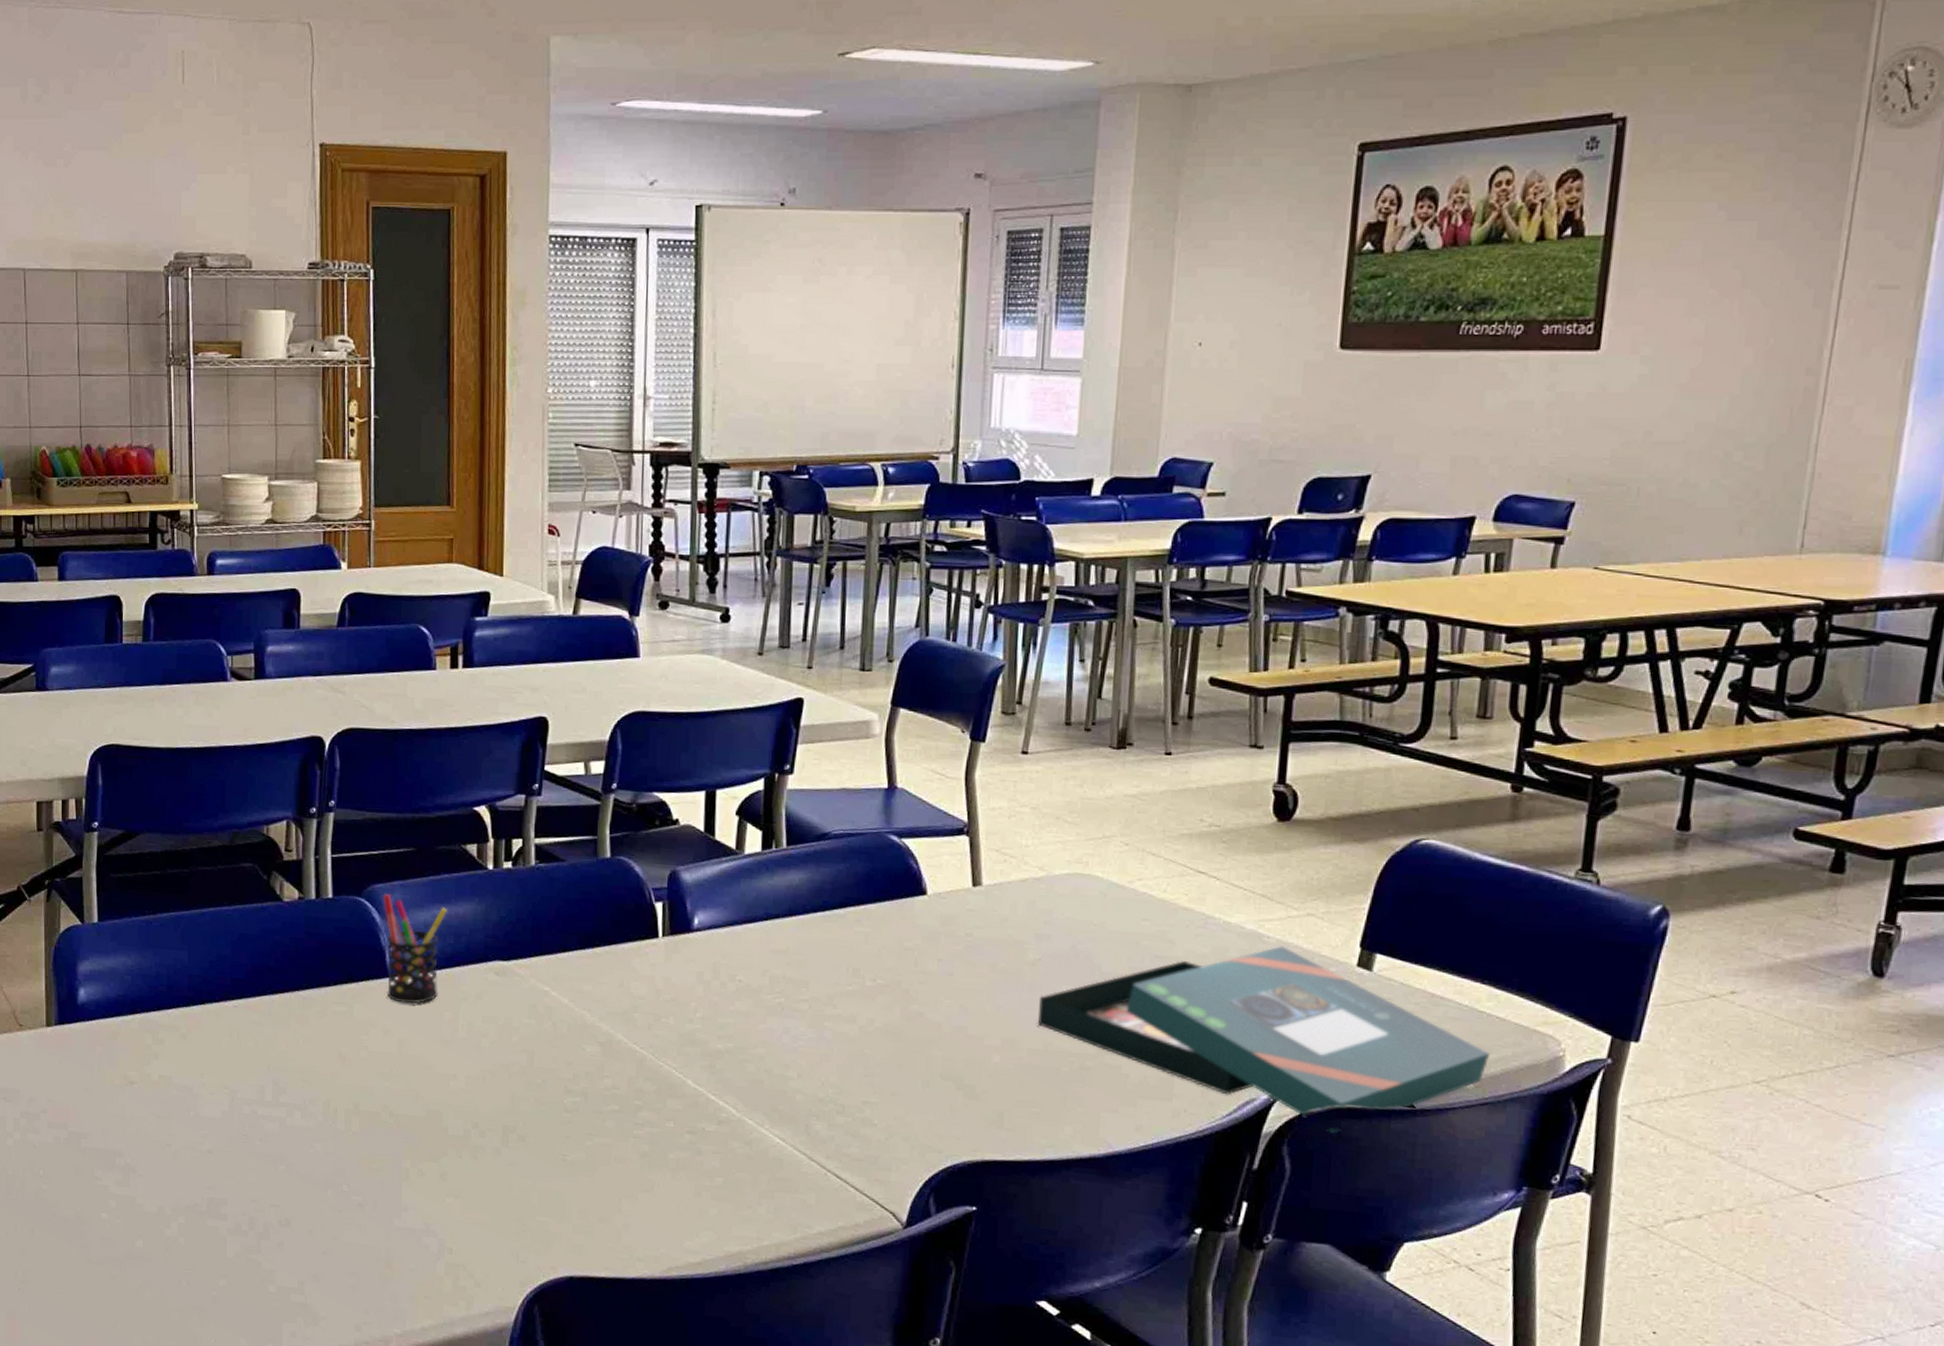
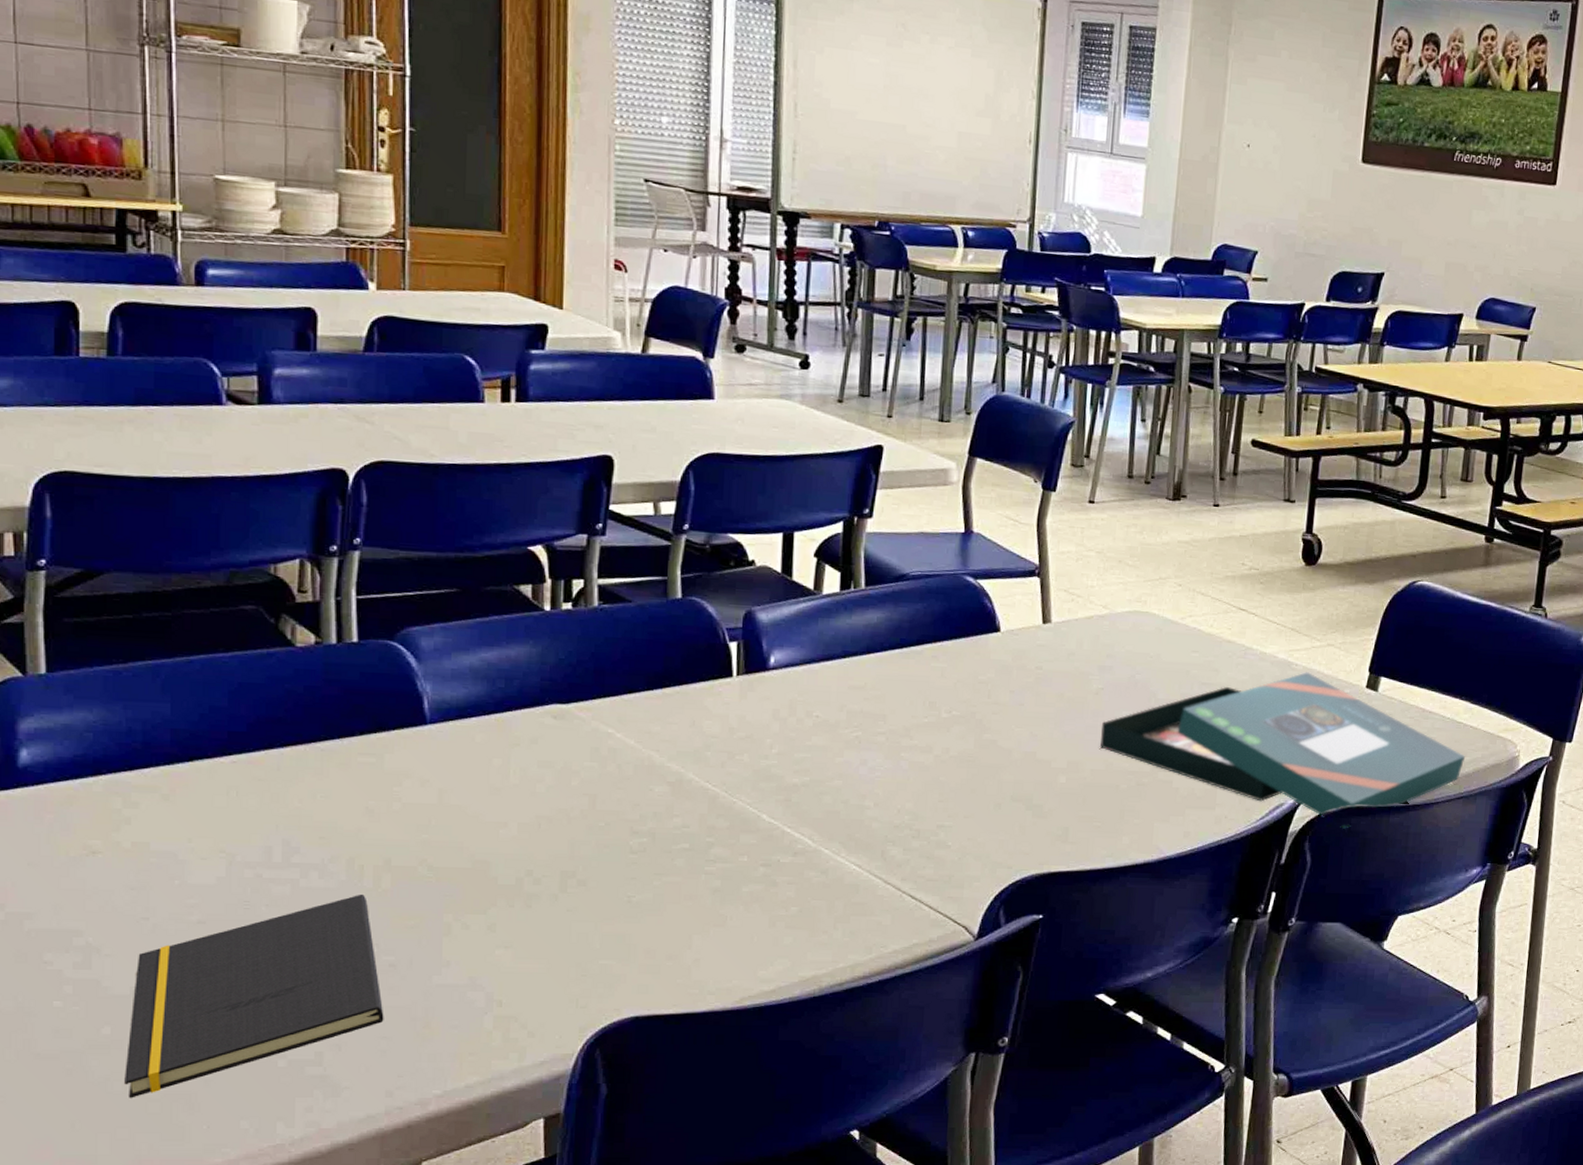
notepad: none [153,1136,354,1307] -> present [124,895,384,1098]
pen holder: present [379,894,447,1004] -> none [415,637,497,752]

